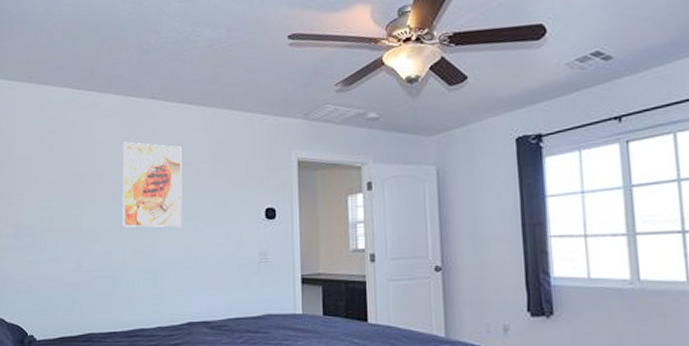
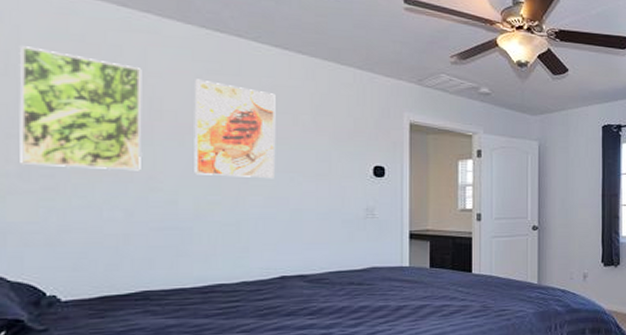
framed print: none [14,132,88,227] -> present [19,46,142,171]

